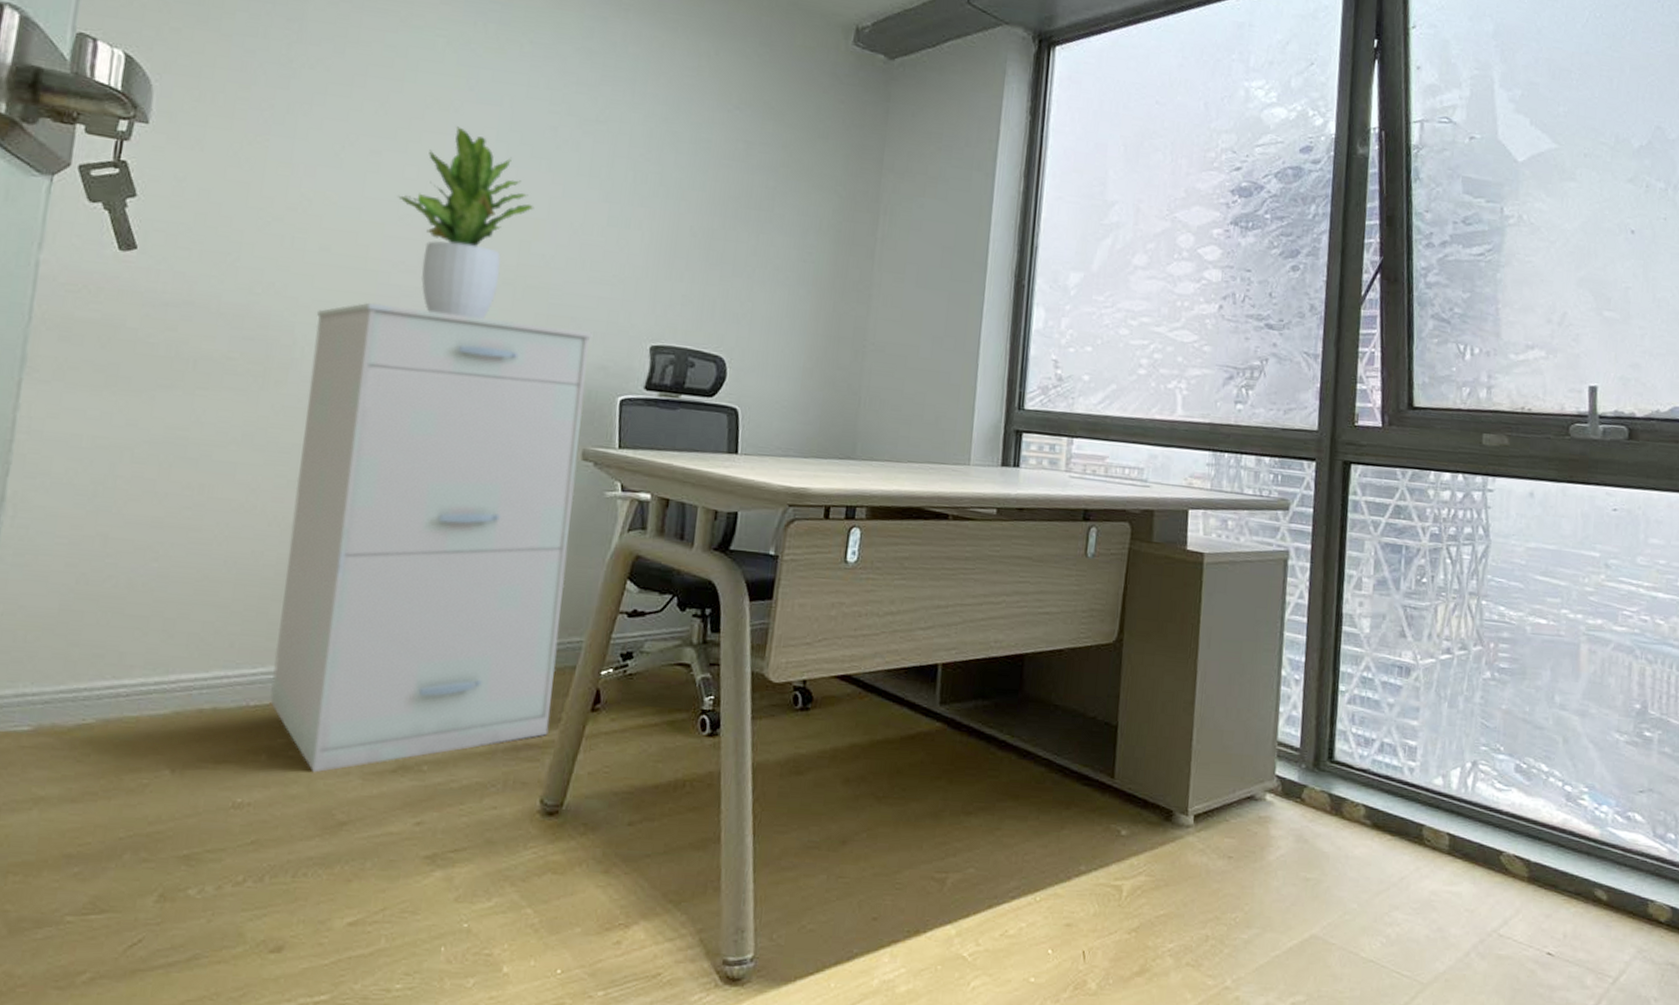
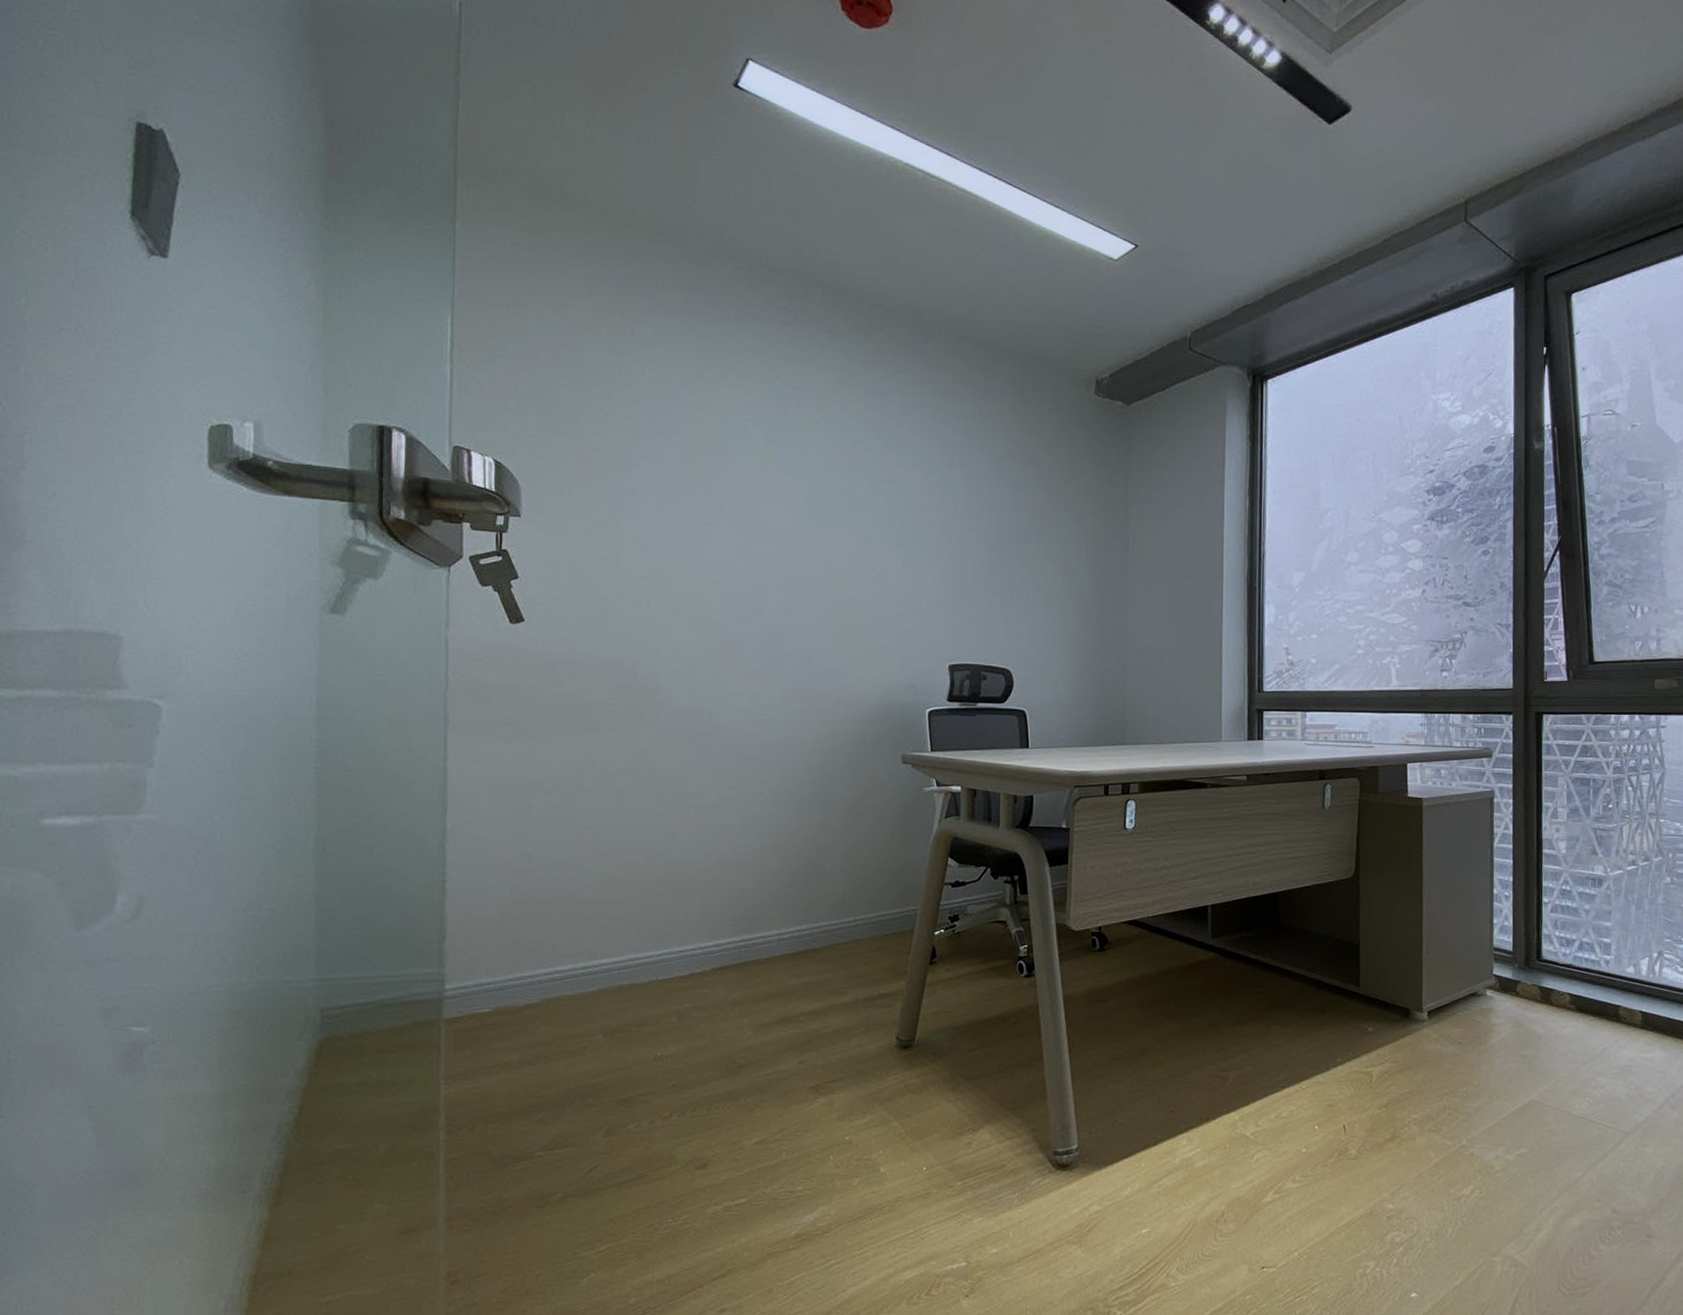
filing cabinet: present [269,302,593,773] -> none [673,649,901,1029]
potted plant: present [398,126,534,320] -> none [730,496,842,655]

